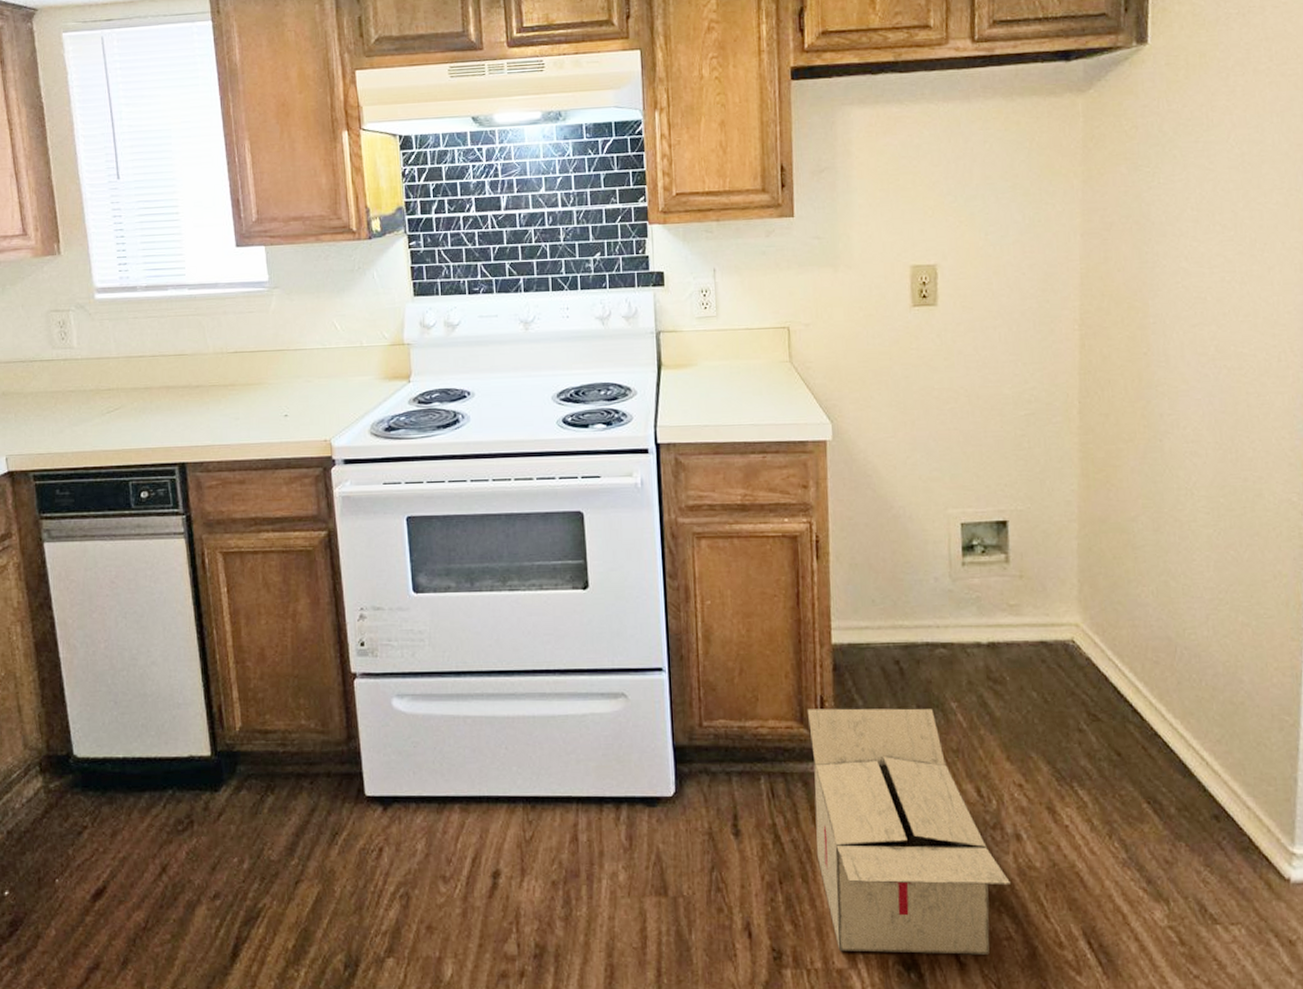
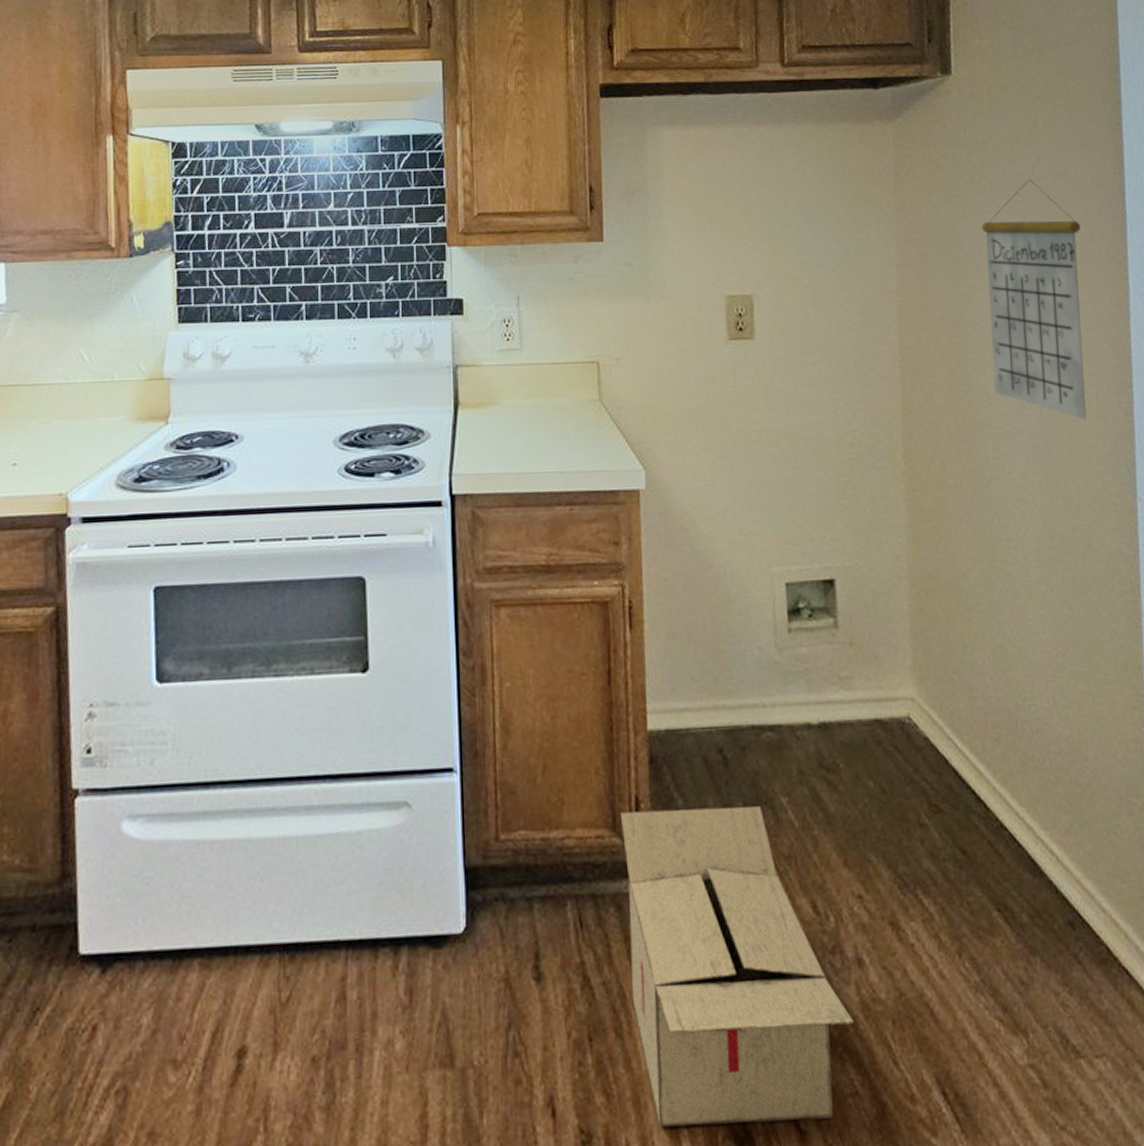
calendar: none [1170,147,1274,379] -> present [982,179,1087,420]

